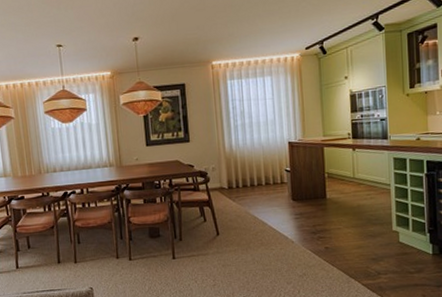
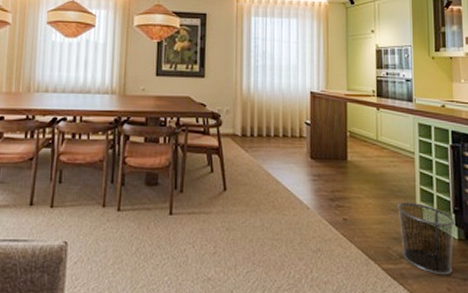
waste bin: none [375,227,430,285] -> present [397,202,455,275]

